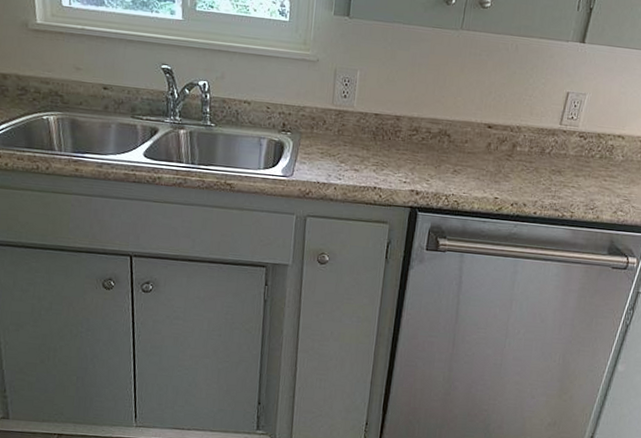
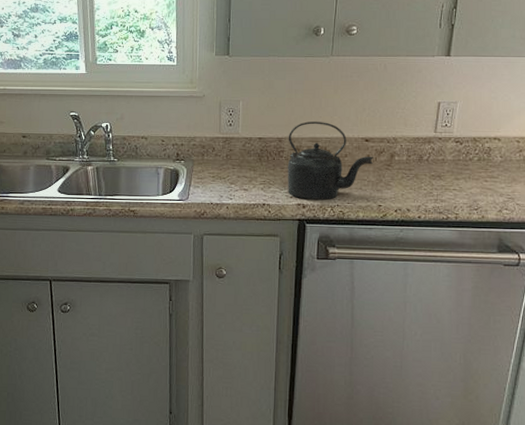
kettle: none [401,100,494,188] -> present [287,122,373,200]

